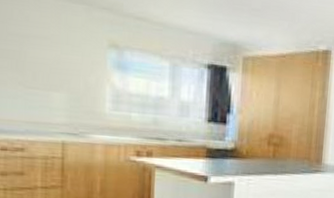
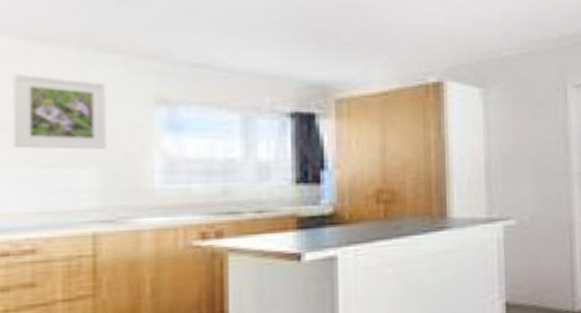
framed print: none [9,13,74,79] -> present [12,73,107,150]

